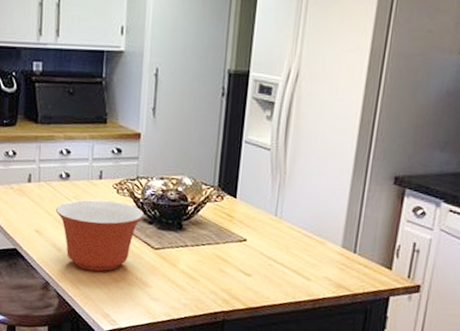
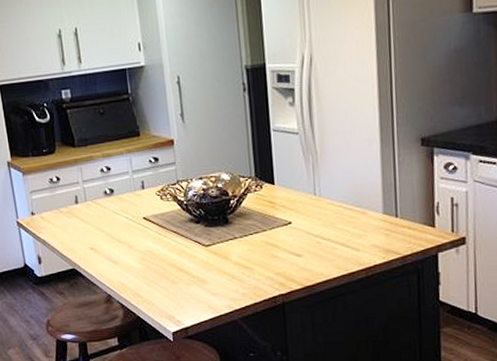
mixing bowl: present [55,199,145,272] -> none [105,207,191,278]

